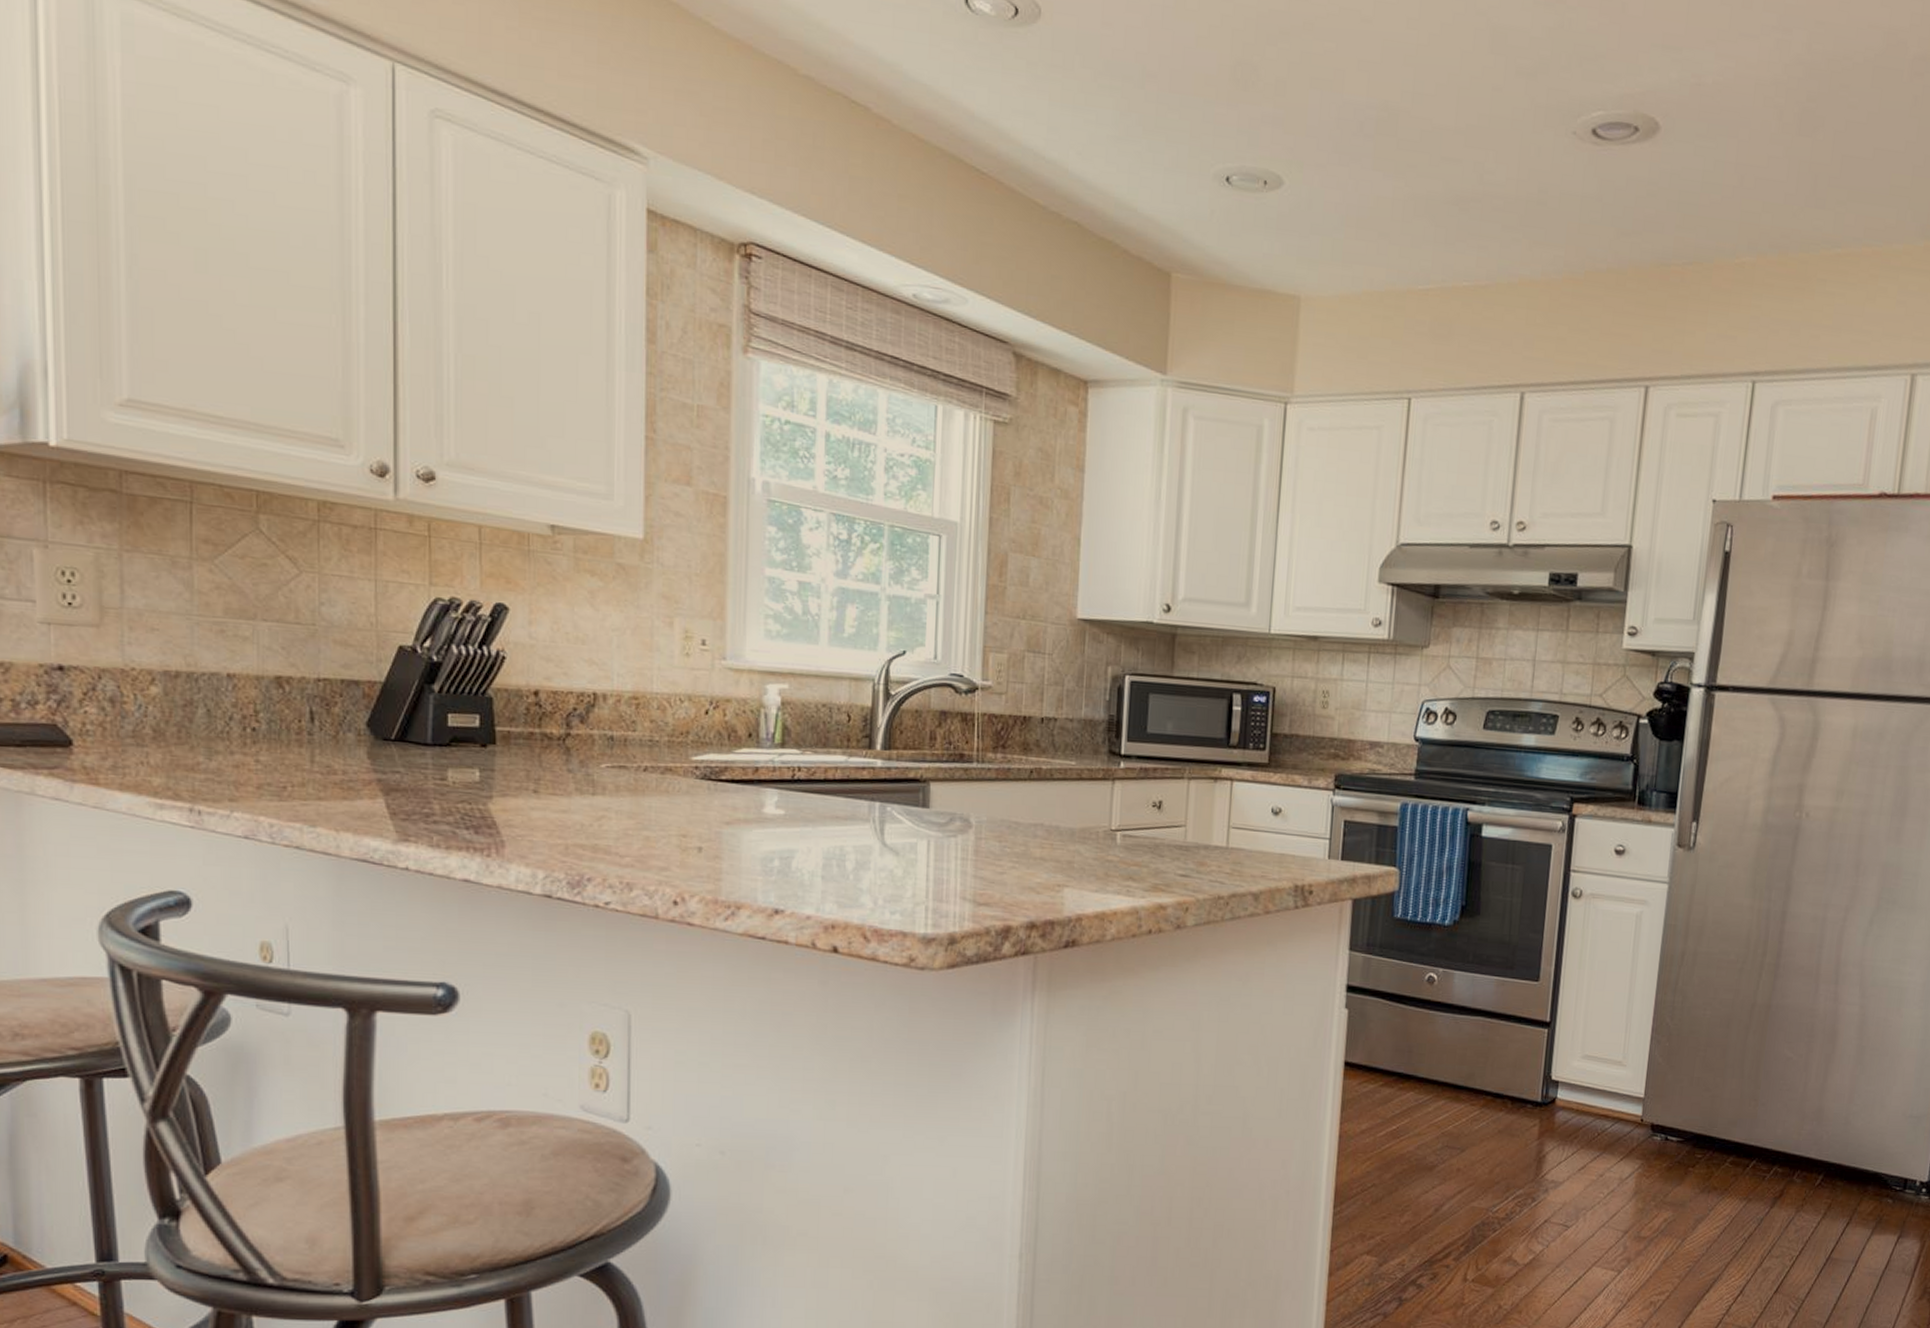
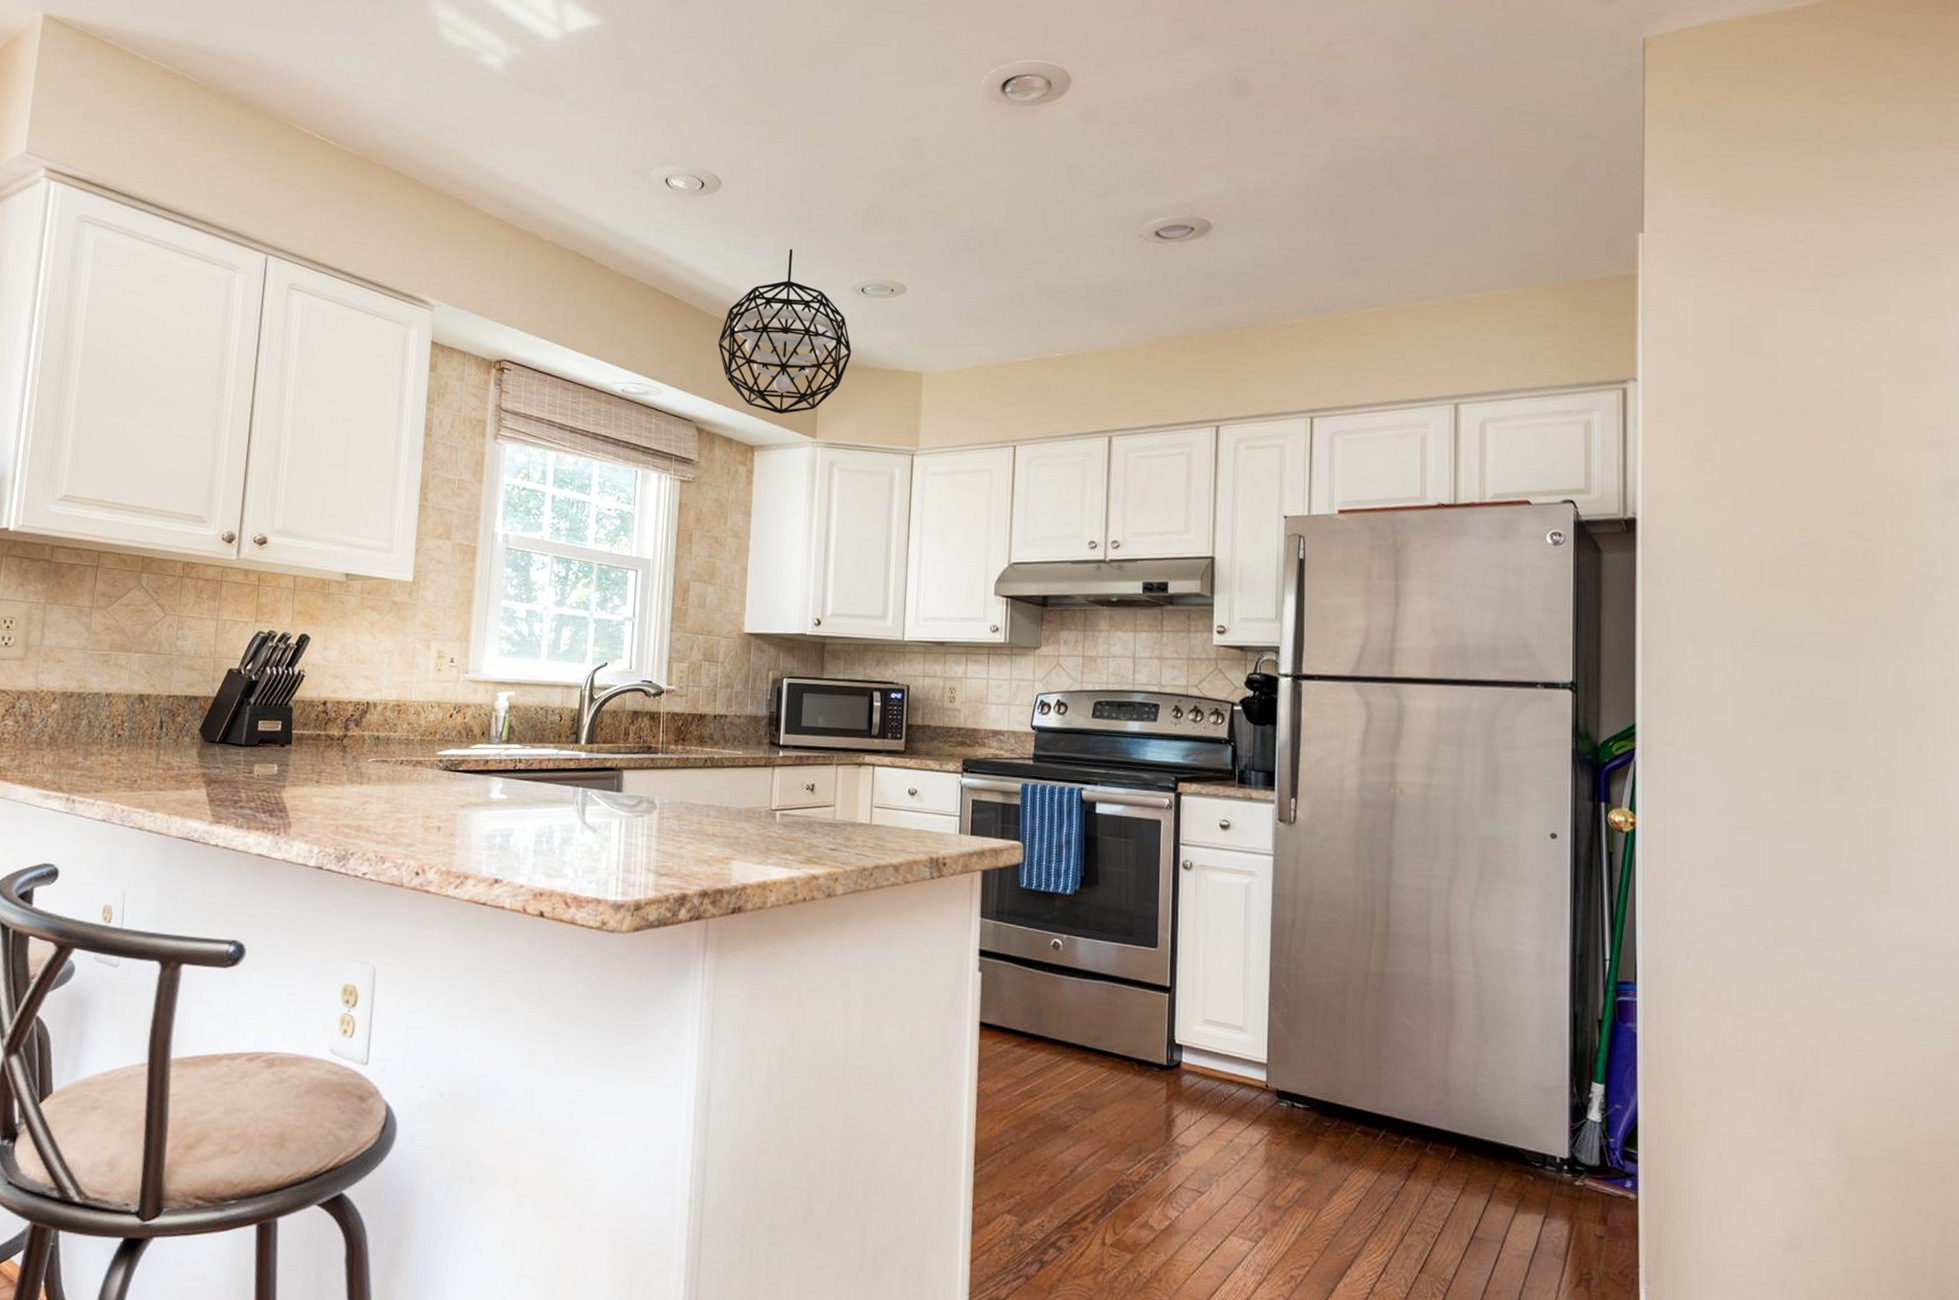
pendant light: none [1039,113,1213,341] -> present [717,248,852,414]

